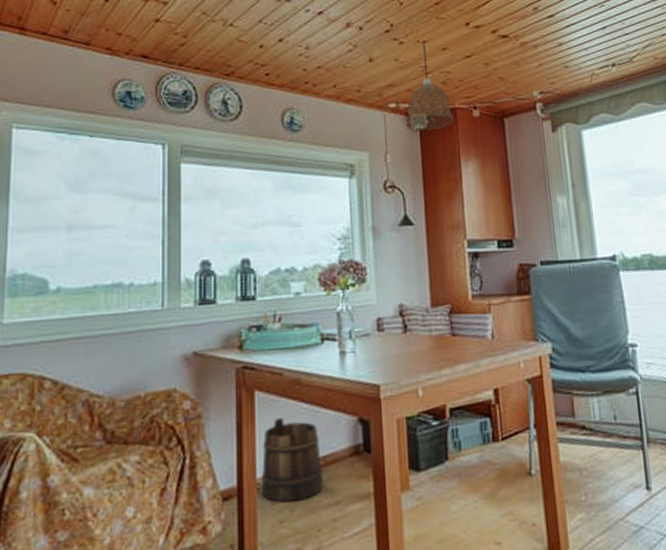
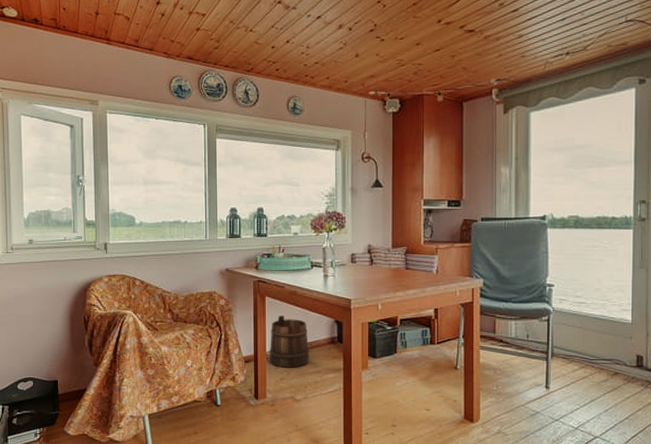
pendant lamp: present [407,41,454,131] -> none [383,37,421,114]

